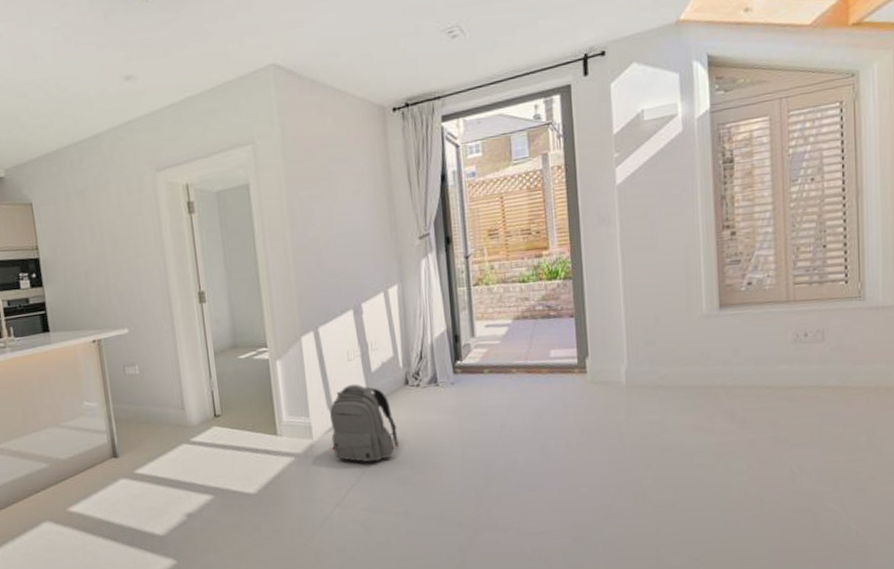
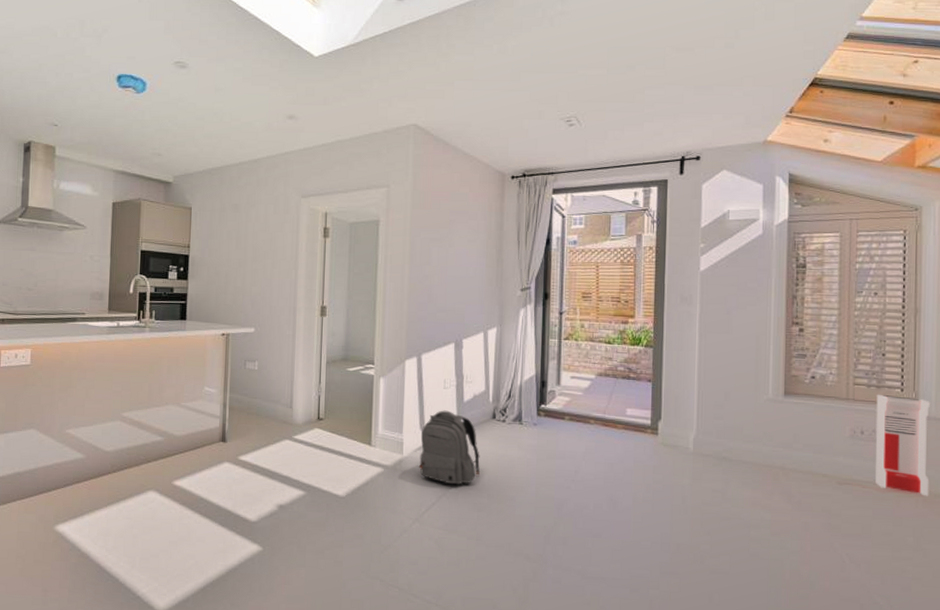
air purifier: none [819,288,880,392] -> present [875,395,930,497]

